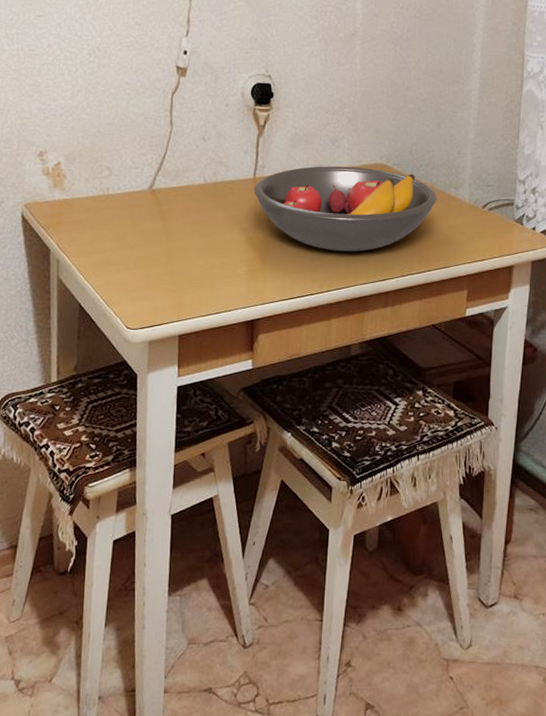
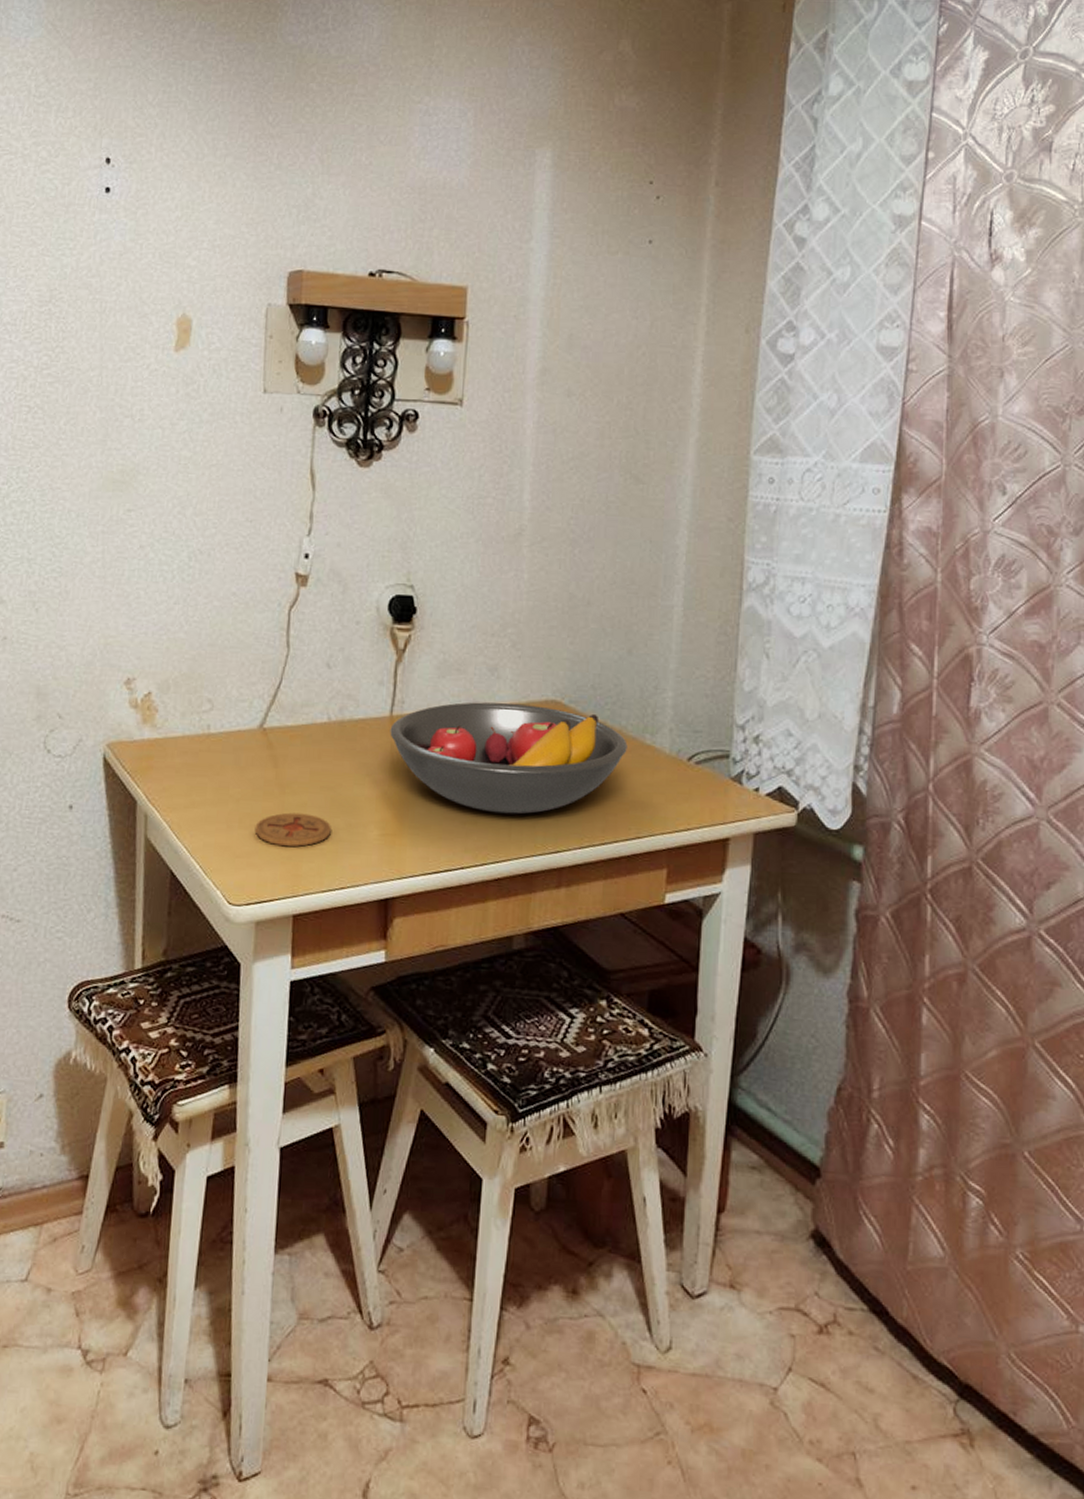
coaster: none [147,255,208,282] -> present [254,812,331,847]

